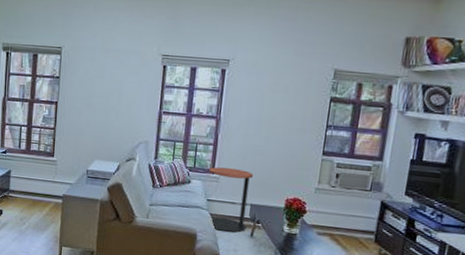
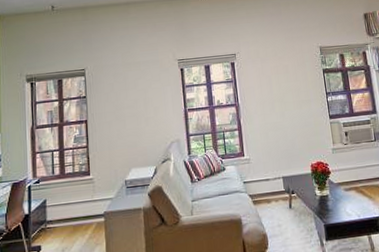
side table: present [209,167,253,233] -> none [239,146,284,210]

